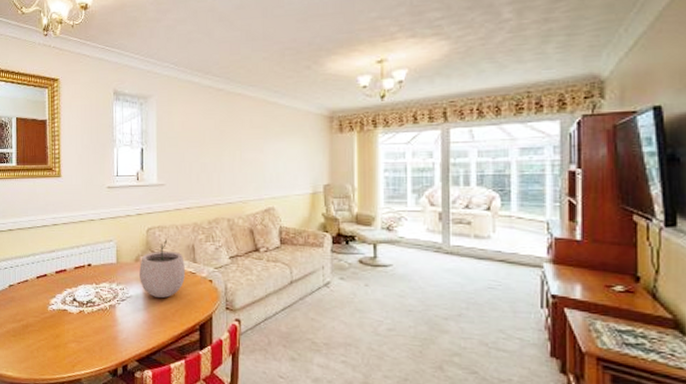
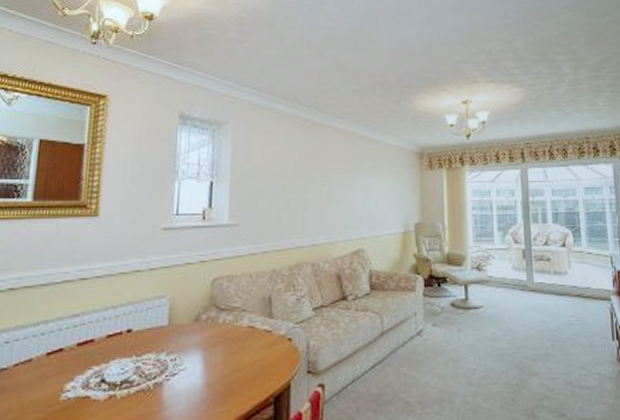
plant pot: present [140,239,186,299] -> none [199,291,260,368]

